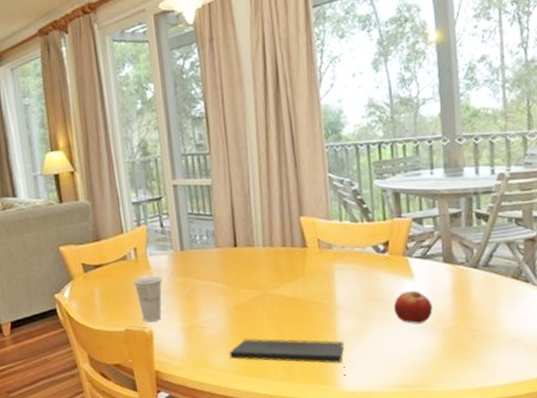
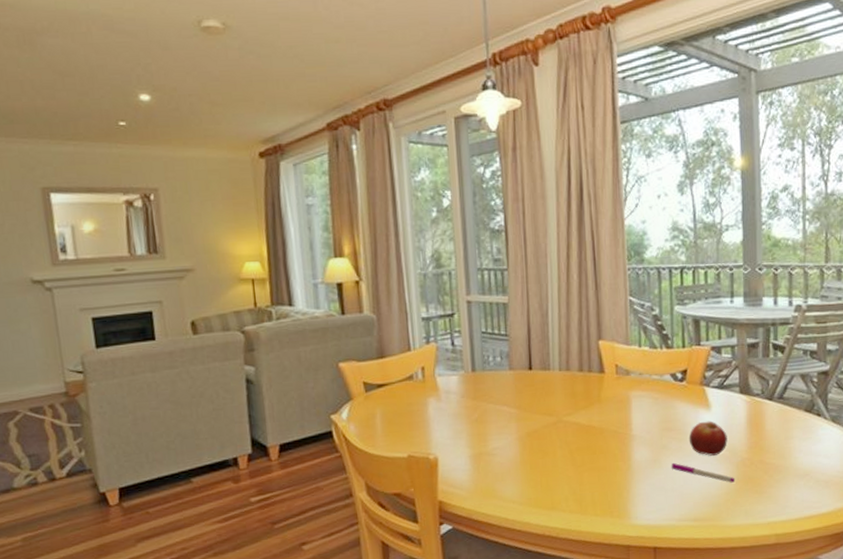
cup: present [133,276,162,322] -> none [419,398,451,448]
notepad: present [229,338,346,377] -> none [519,467,638,510]
pen: none [376,331,443,350] -> present [671,462,736,483]

